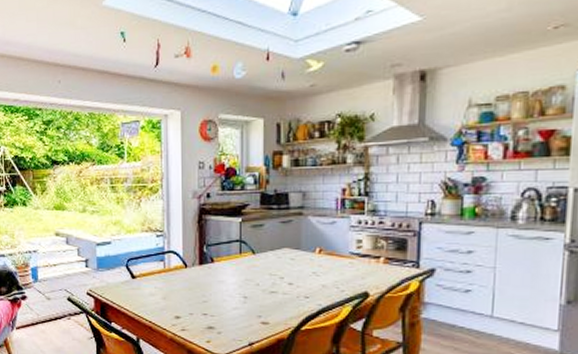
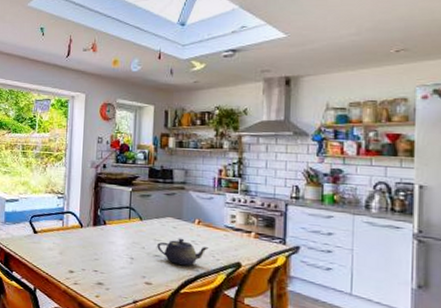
teapot: none [273,270,332,301] -> present [157,238,209,267]

